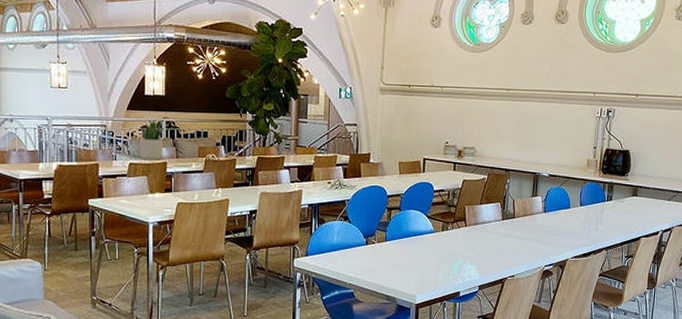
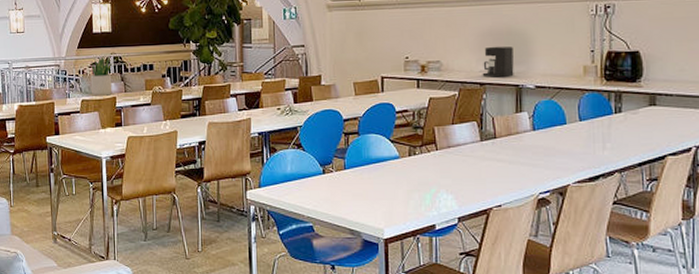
coffee maker: none [508,137,534,165] -> present [482,46,514,78]

